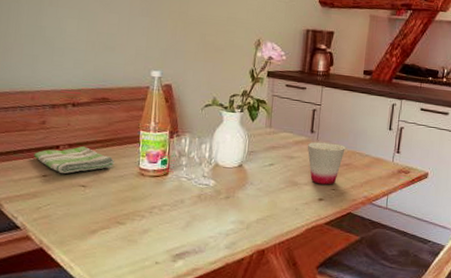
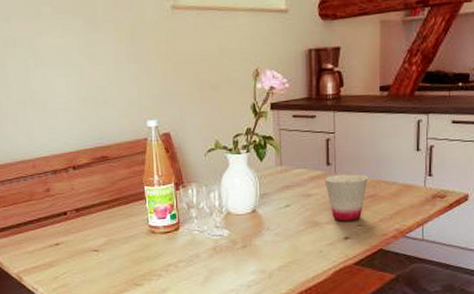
dish towel: present [34,146,115,174] -> none [44,210,124,240]

